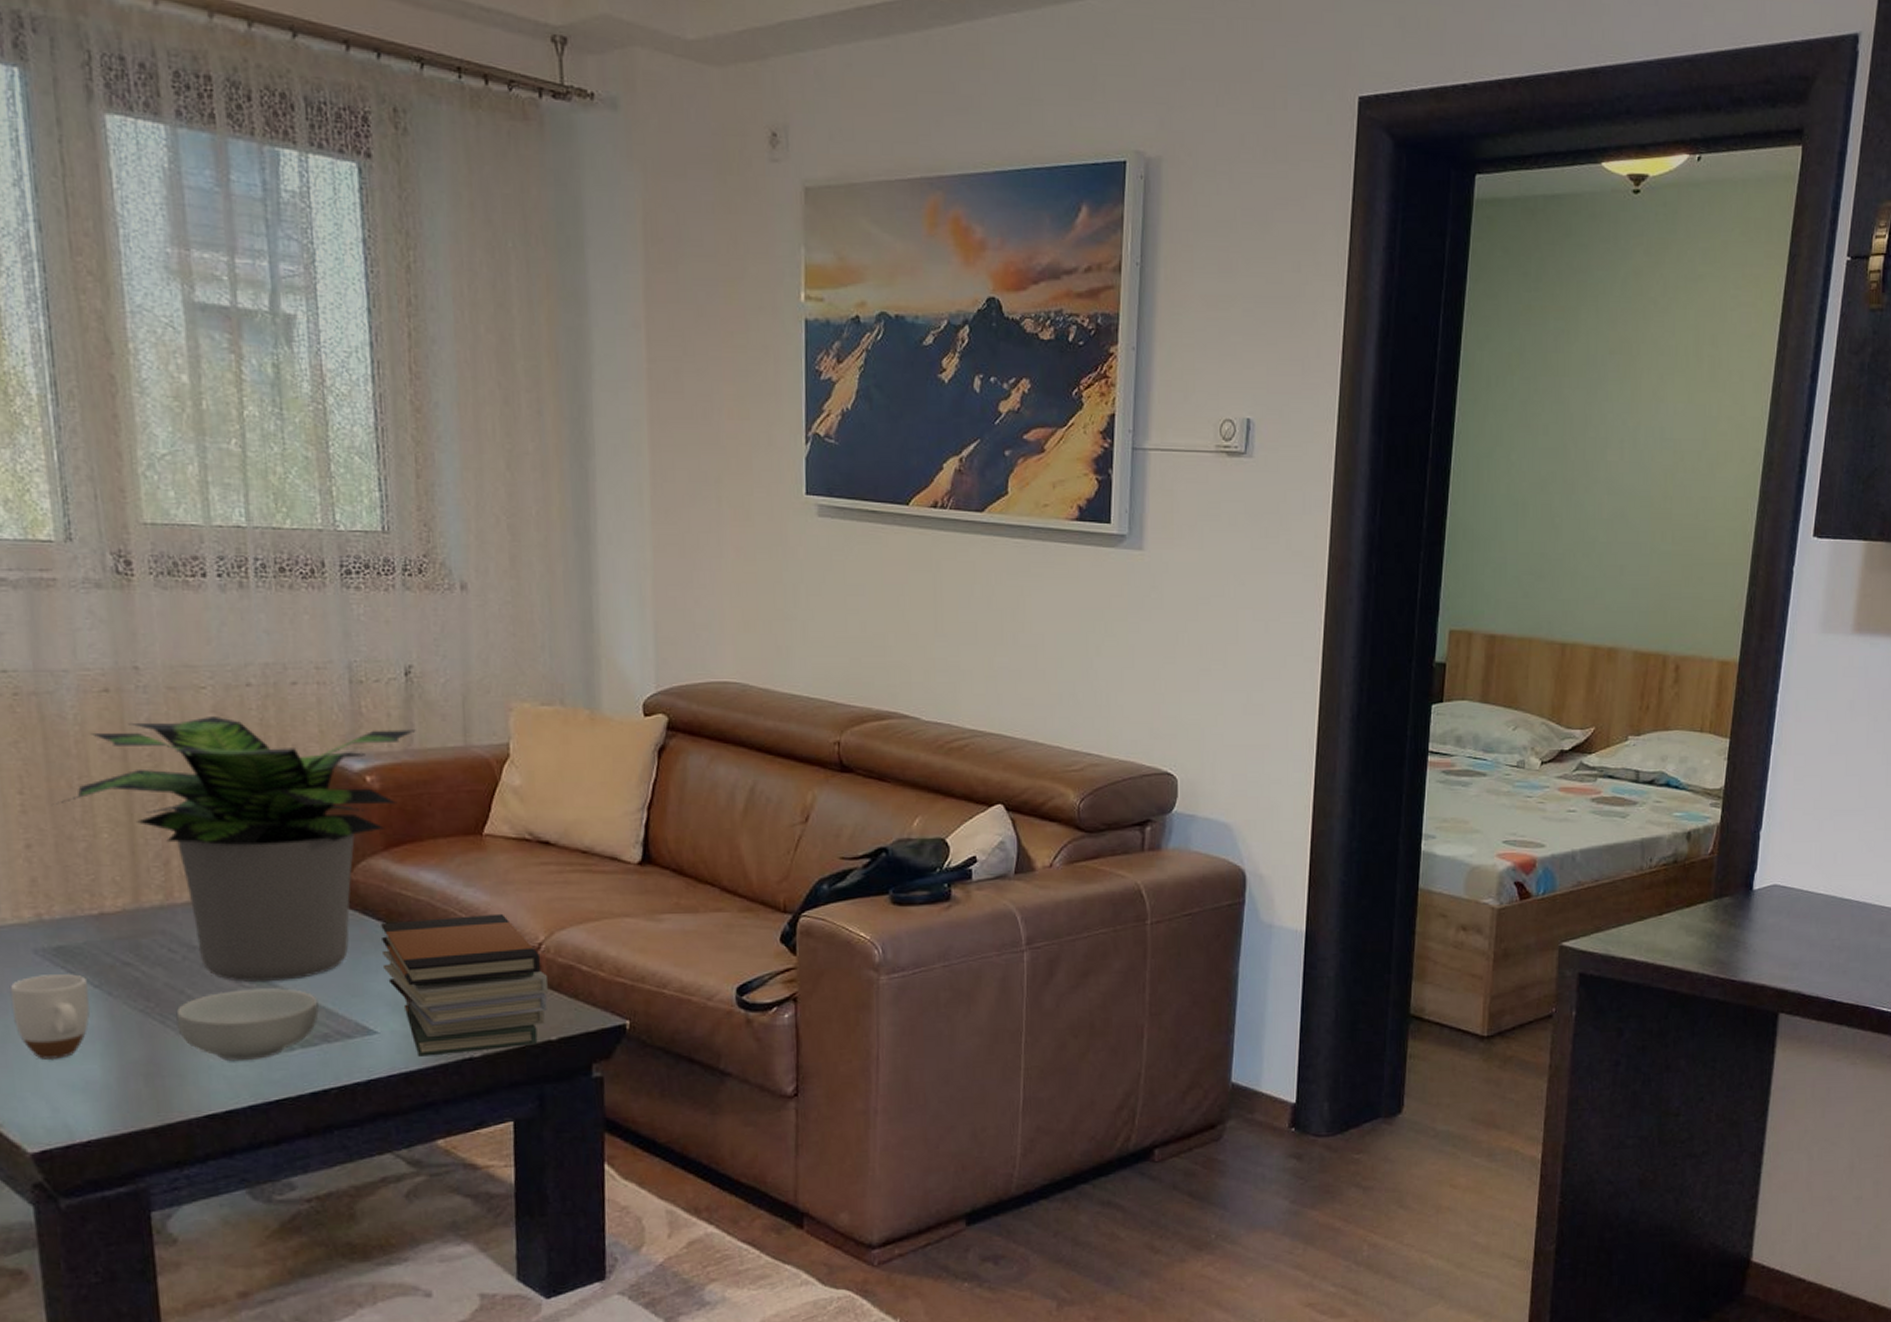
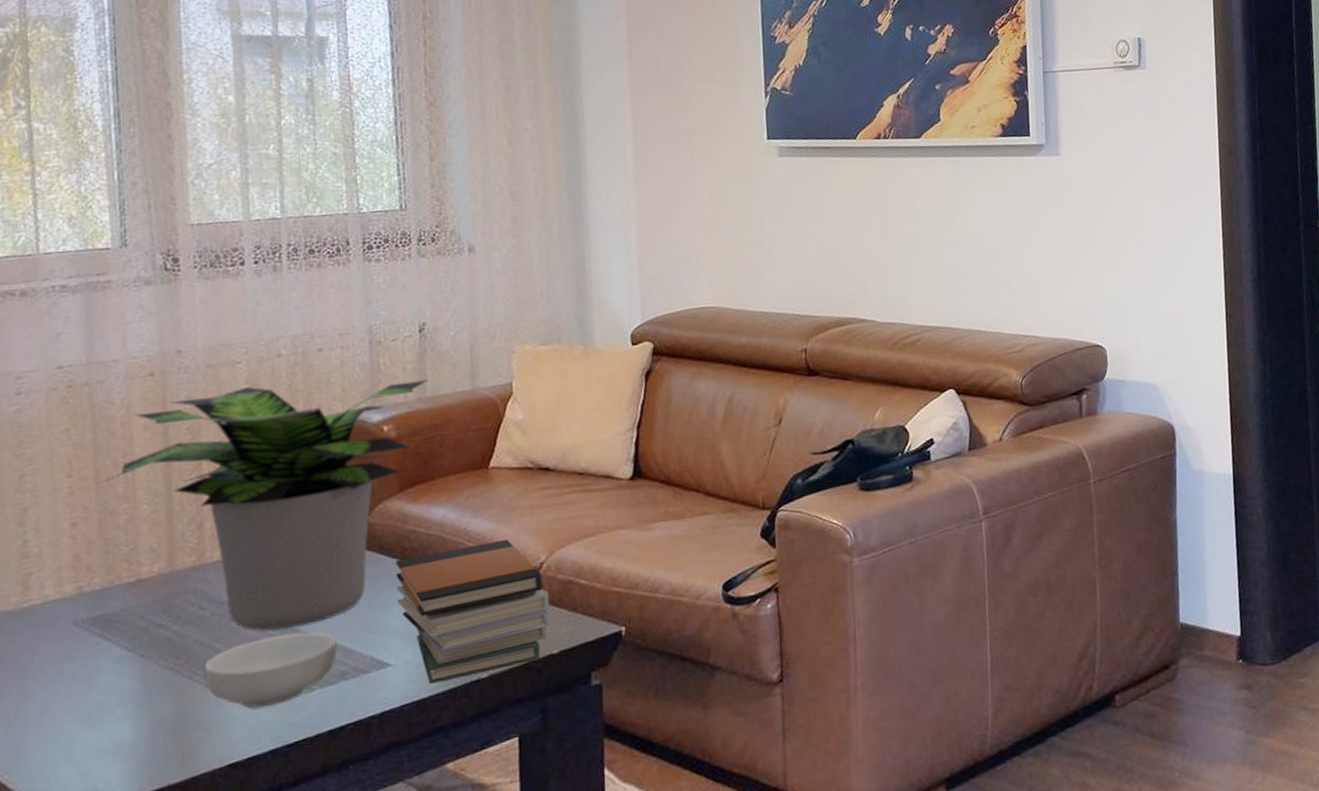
mug: present [9,974,90,1061] -> none [49,641,123,727]

